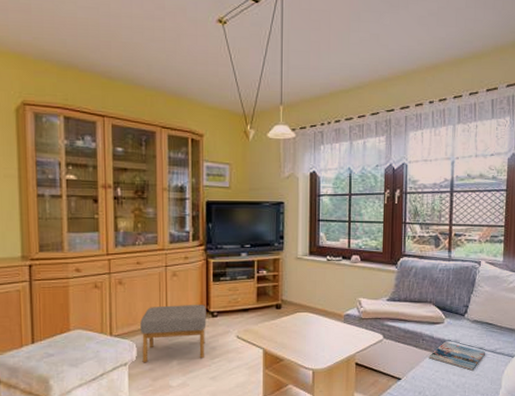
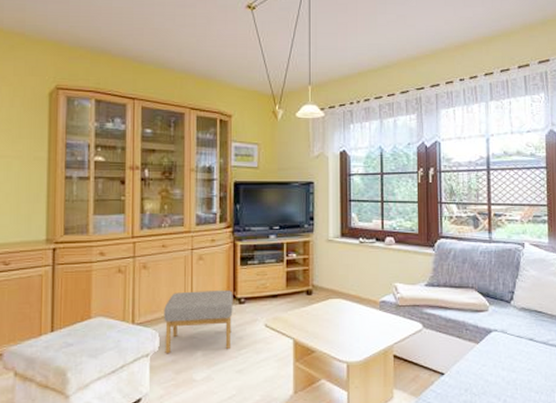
magazine: present [429,341,486,371] -> none [474,331,537,365]

